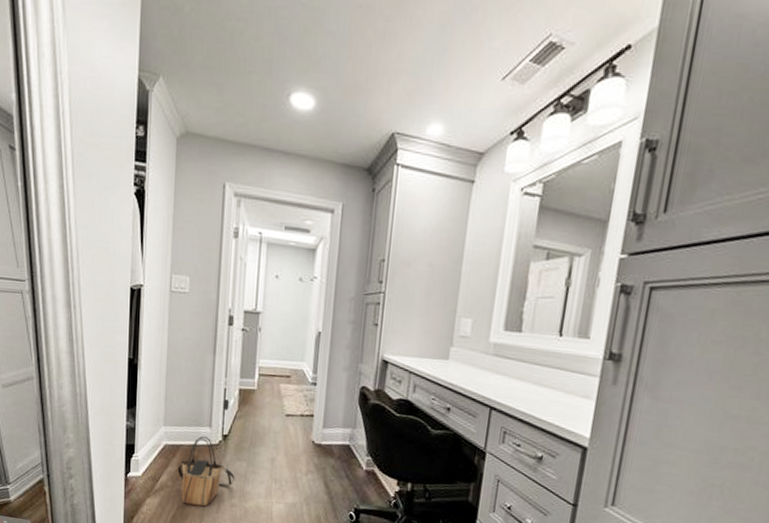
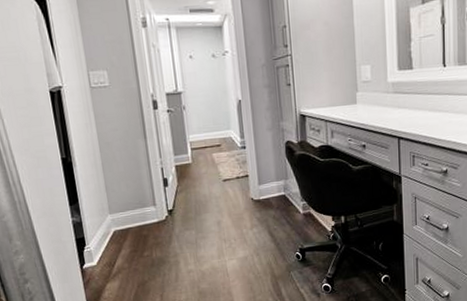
tote bag: present [177,435,235,507] -> none [130,215,187,281]

